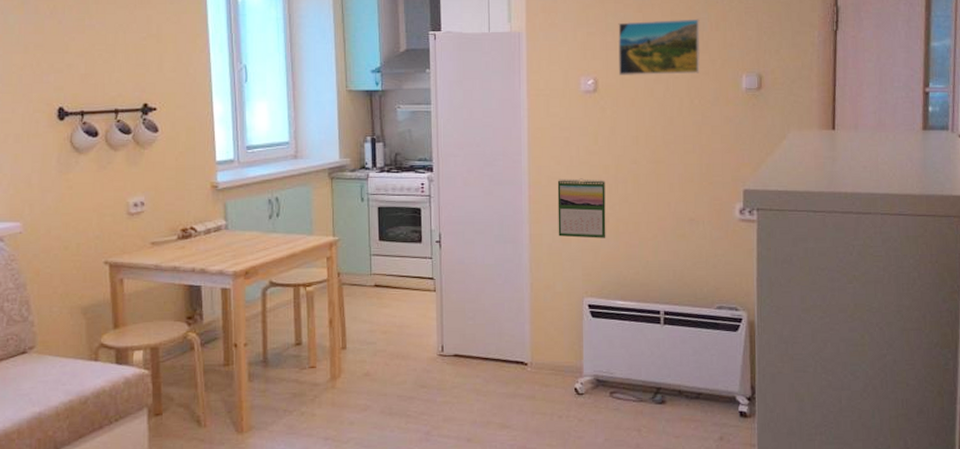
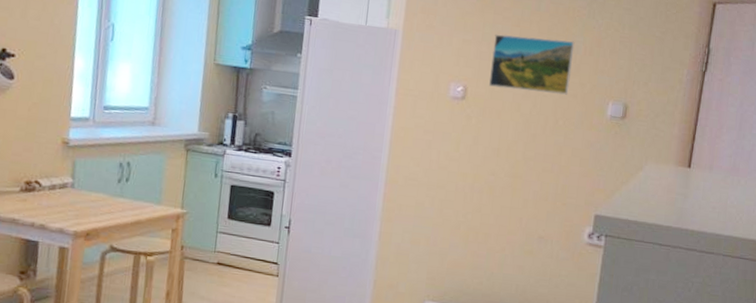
calendar: present [557,178,606,239] -> none [408,180,461,245]

